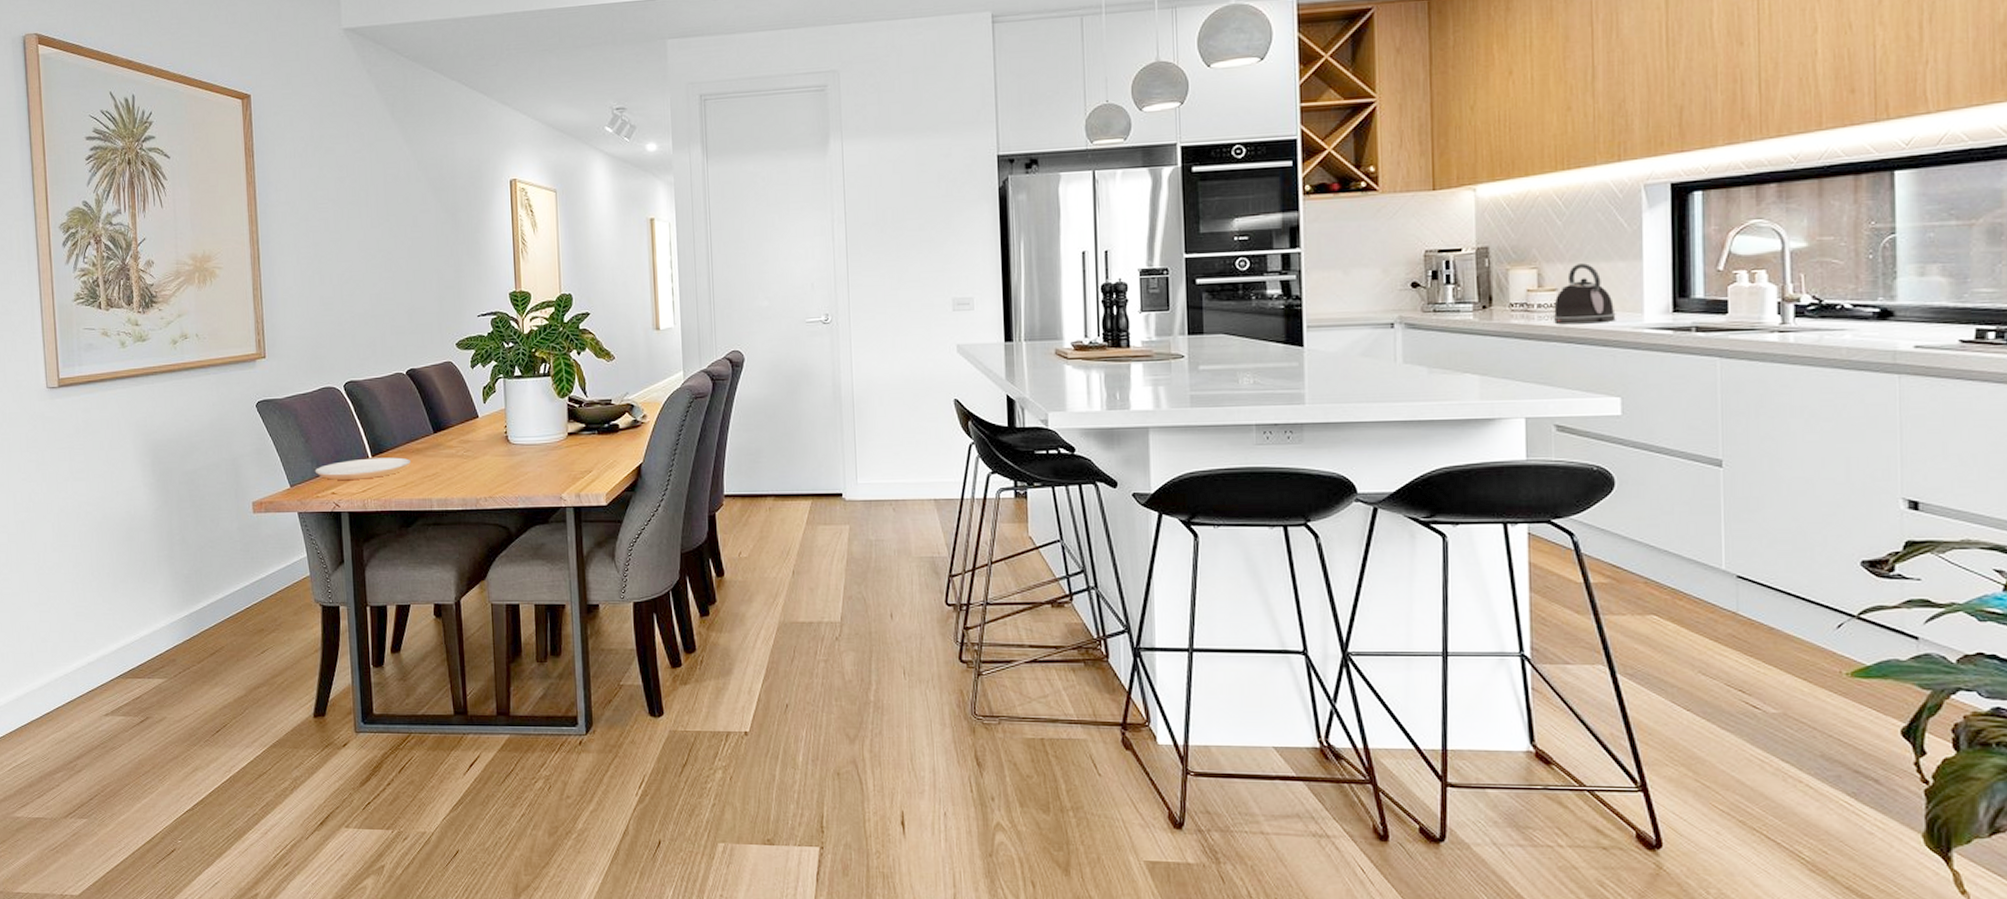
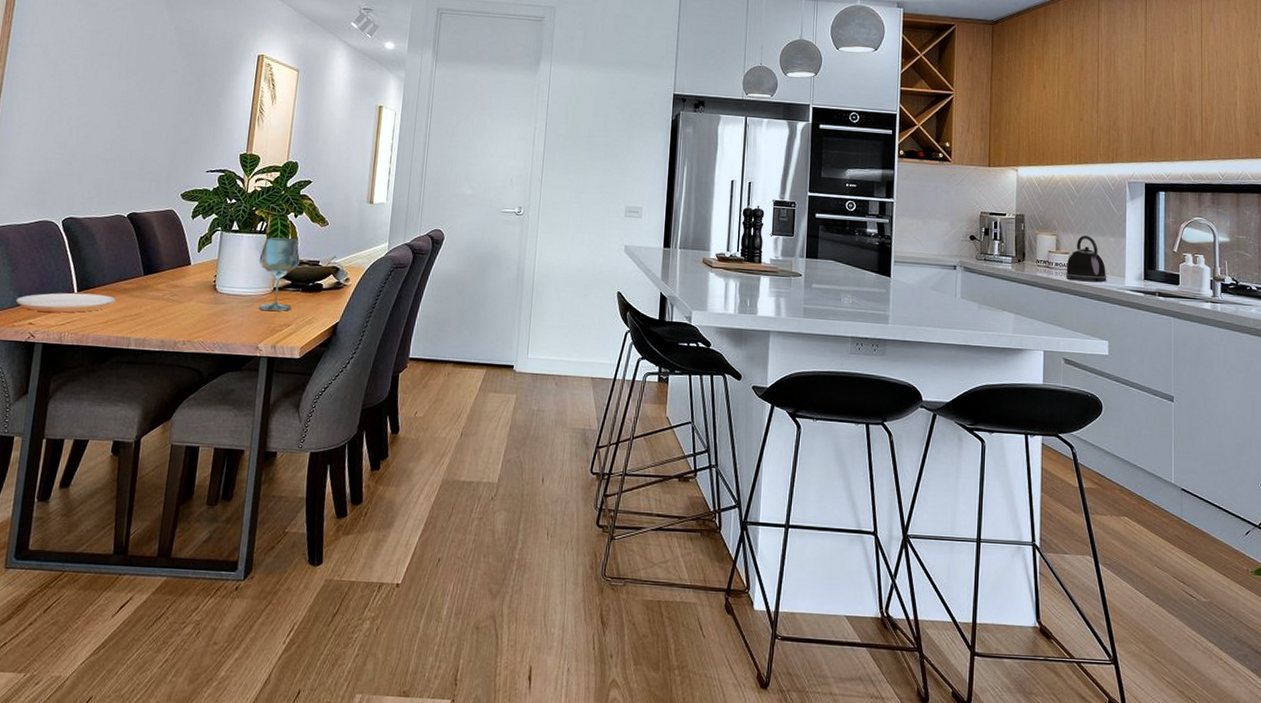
wine glass: none [547,377,592,459] -> present [258,237,301,312]

